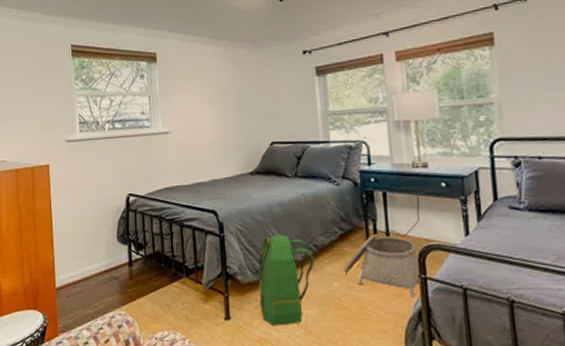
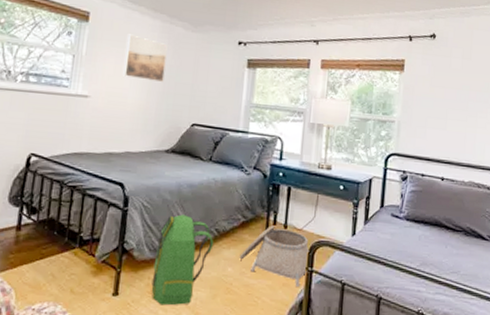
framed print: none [194,65,236,108] -> present [123,34,168,82]

